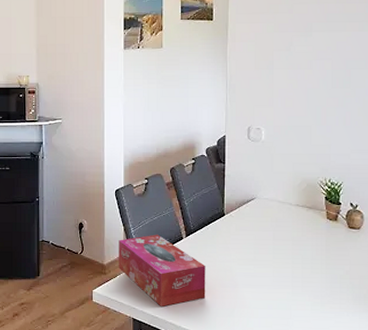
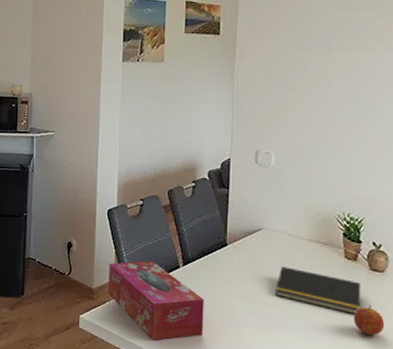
notepad: none [268,231,341,268] -> present [275,266,361,314]
fruit: none [335,259,362,285] -> present [353,305,385,336]

